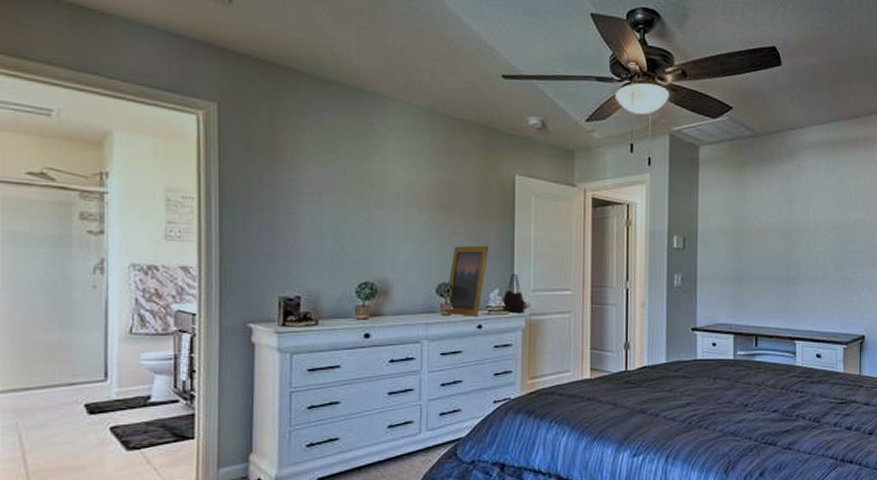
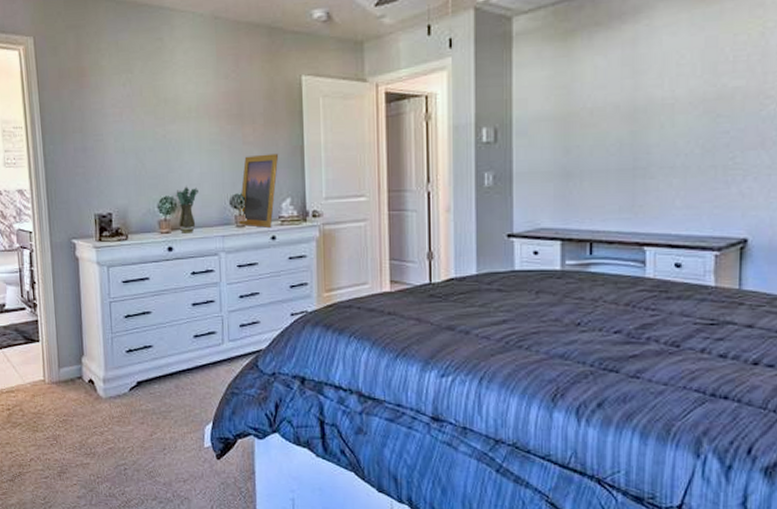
vase: none [377,271,402,320] -> present [176,185,198,234]
handbag: present [501,273,525,314] -> none [294,181,318,224]

